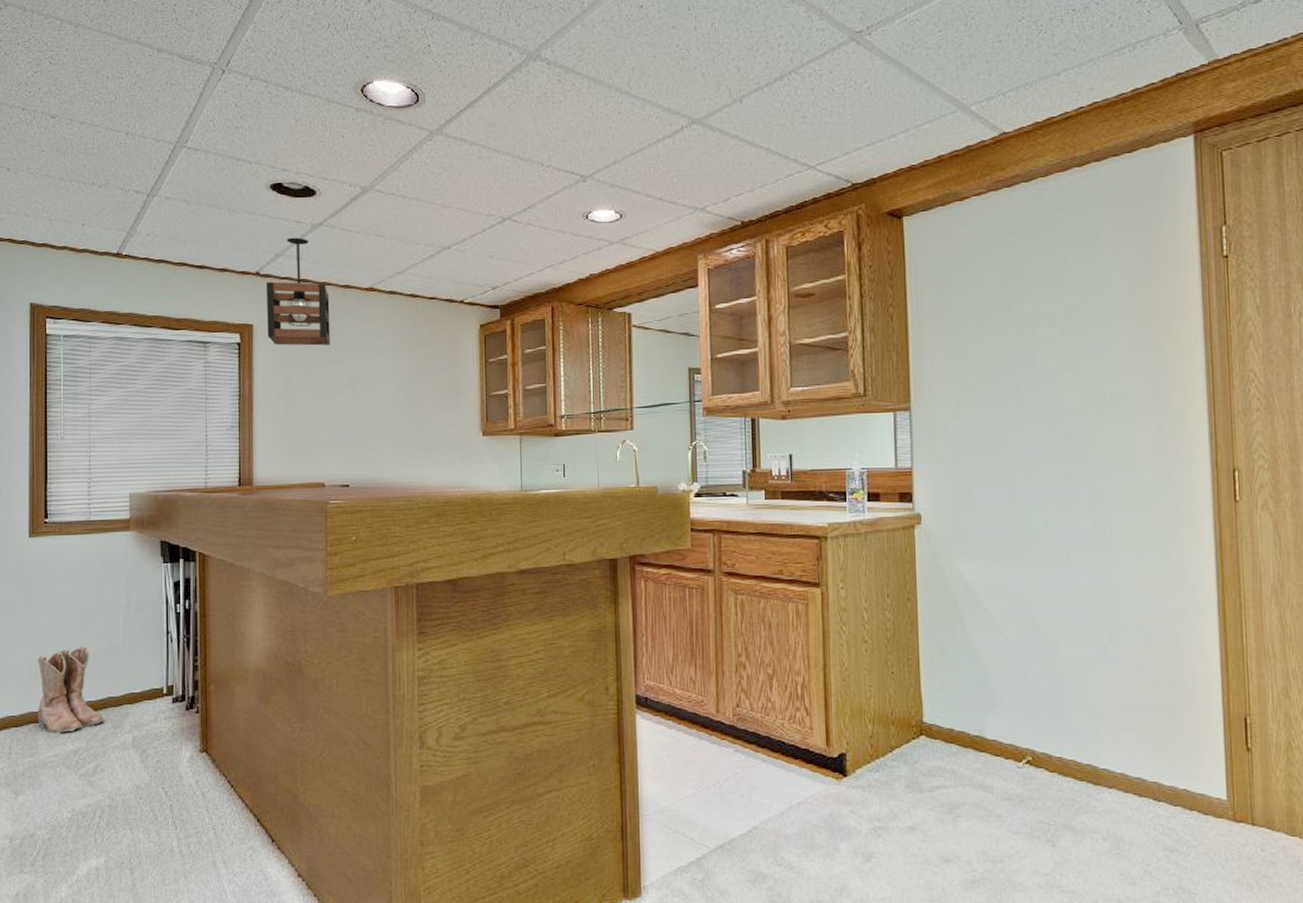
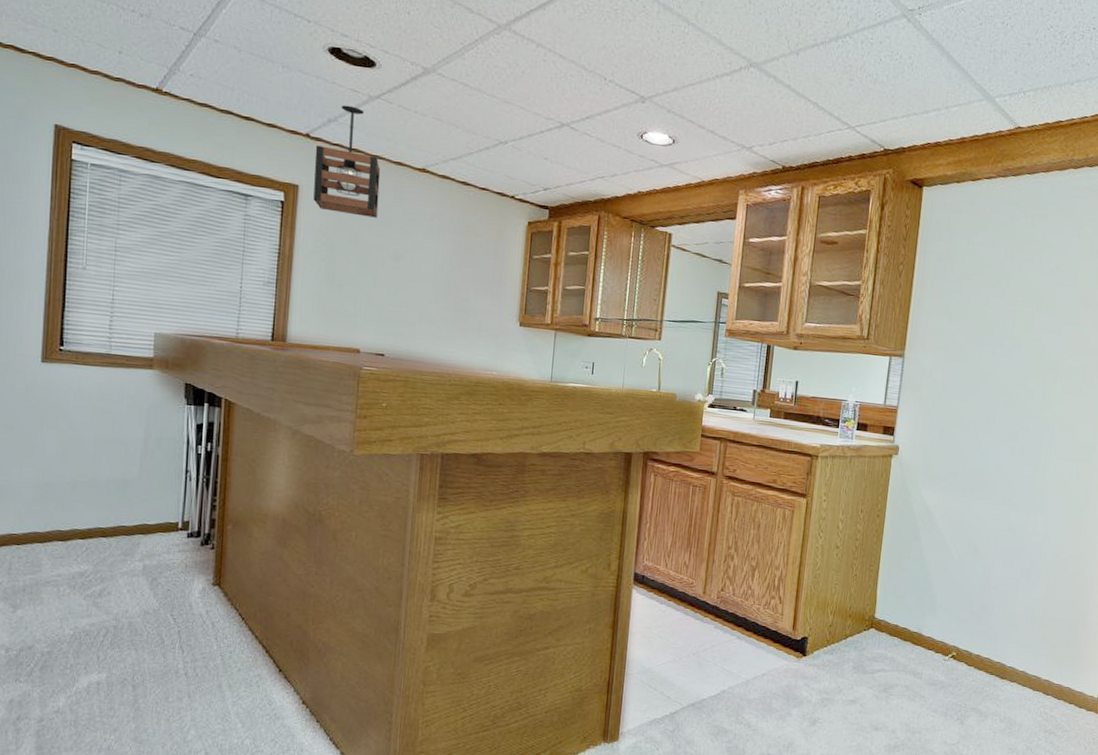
boots: present [37,647,105,734] -> none [41,475,115,556]

